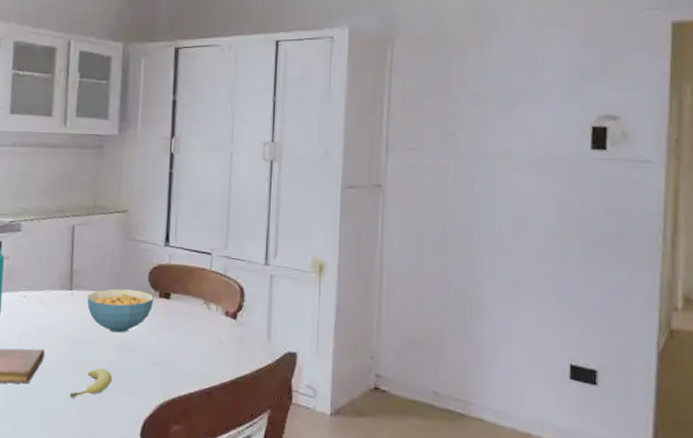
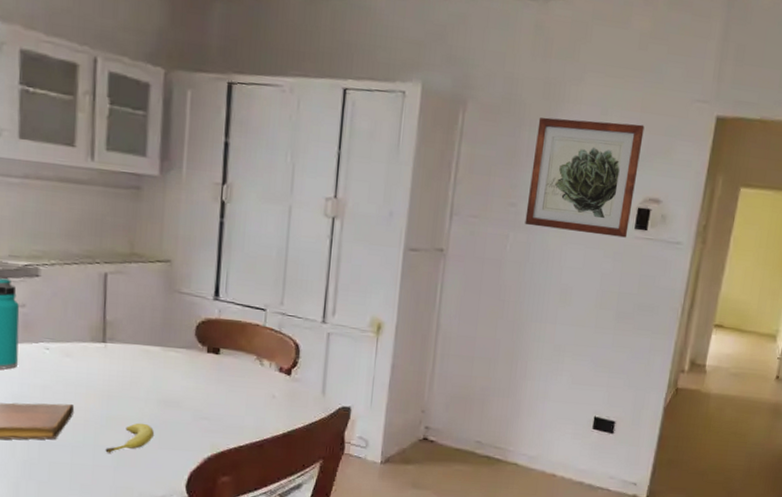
cereal bowl: present [87,288,154,333] -> none [123,342,202,388]
wall art: none [465,40,588,160] -> present [525,117,645,238]

